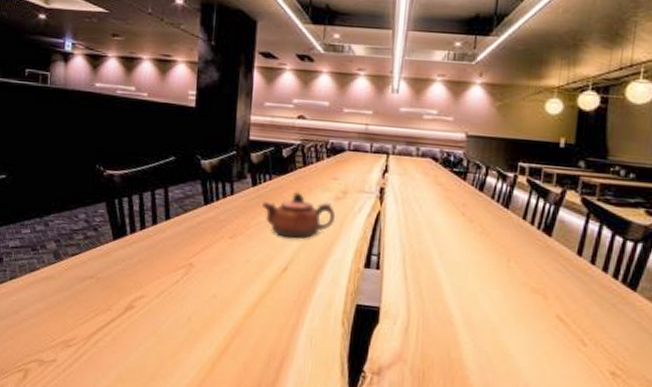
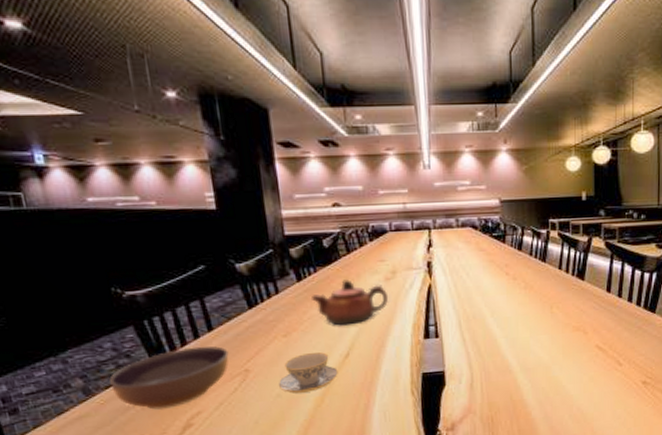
bowl: none [75,231,179,287] -> present [108,346,229,410]
teacup: none [216,259,274,300] -> present [279,352,338,394]

